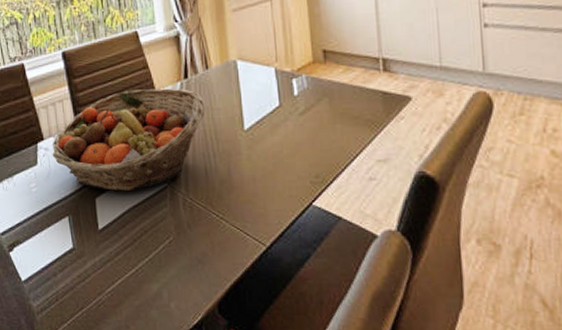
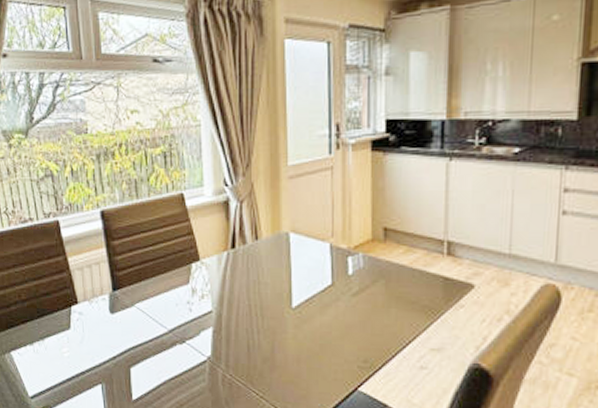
fruit basket: present [52,88,205,191] -> none [86,257,252,363]

